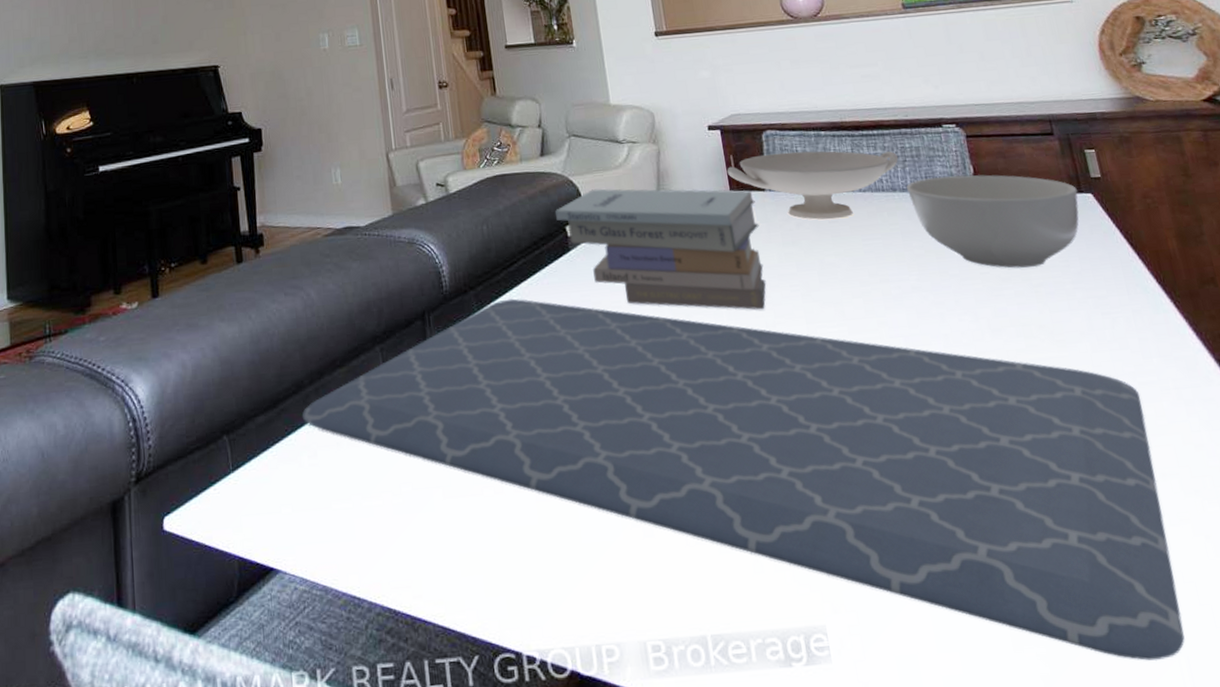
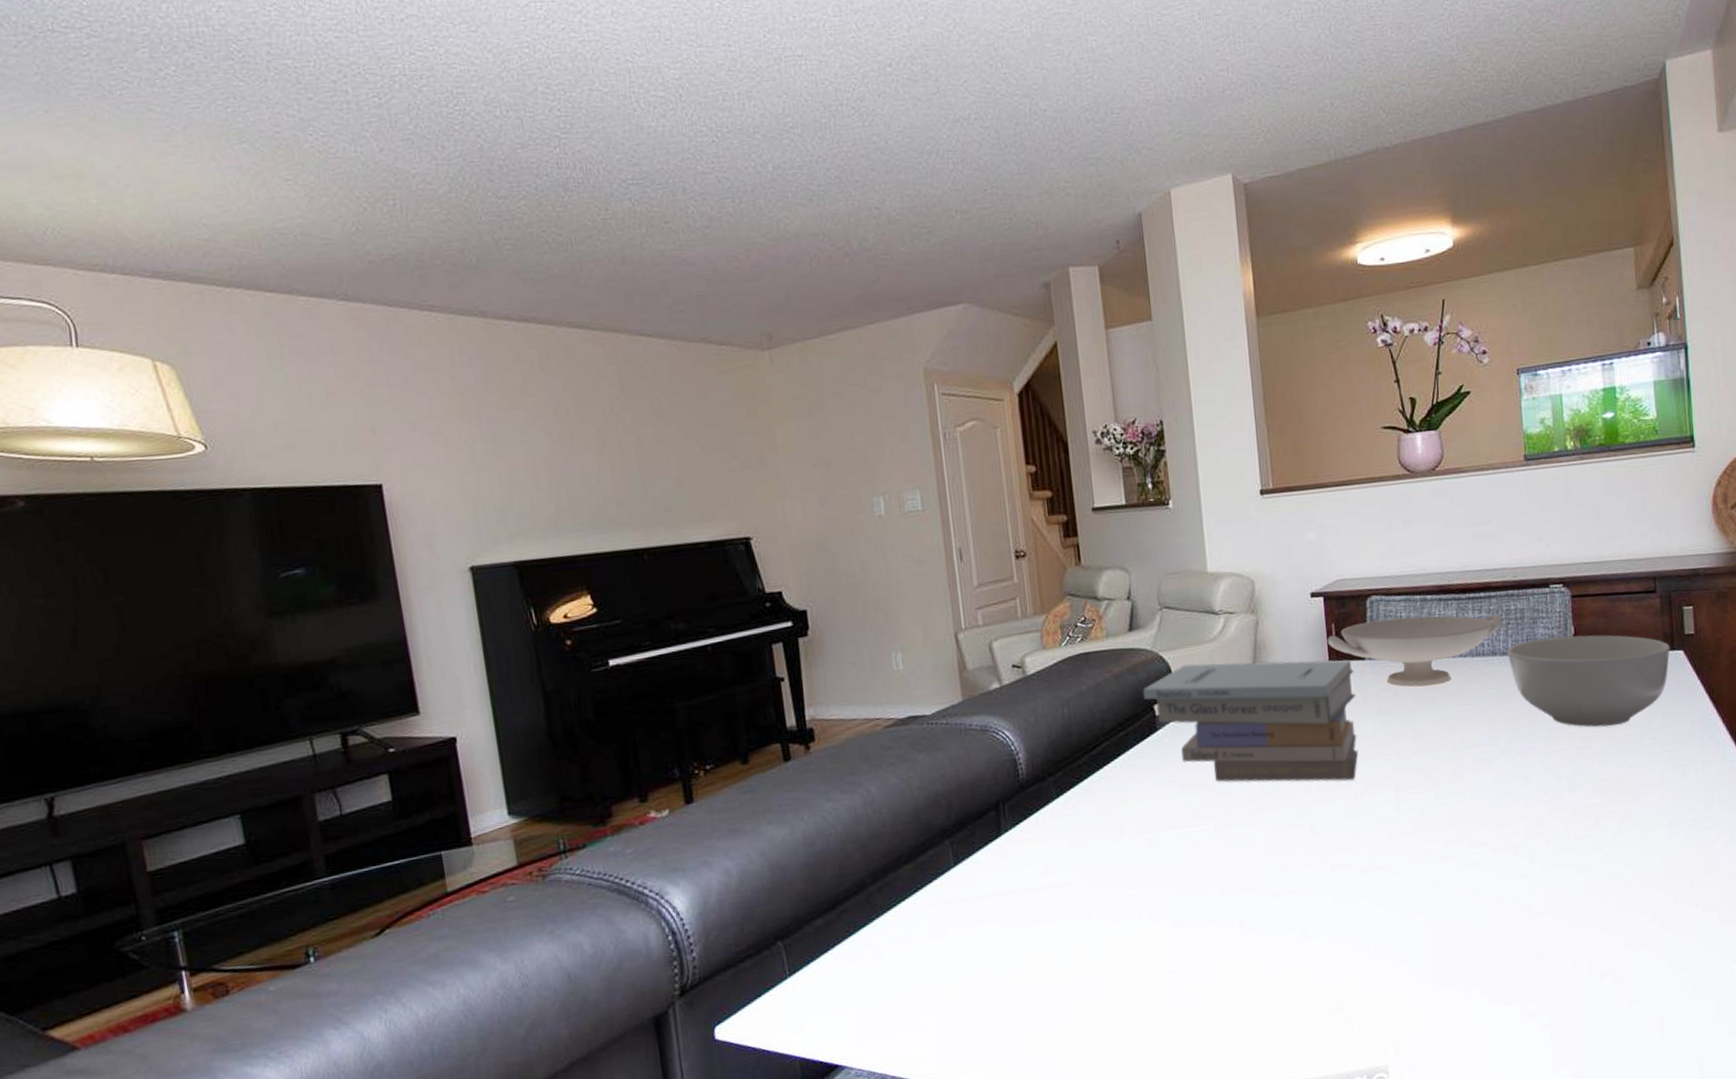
placemat: present [301,298,1185,662] -> none [864,783,1702,1068]

